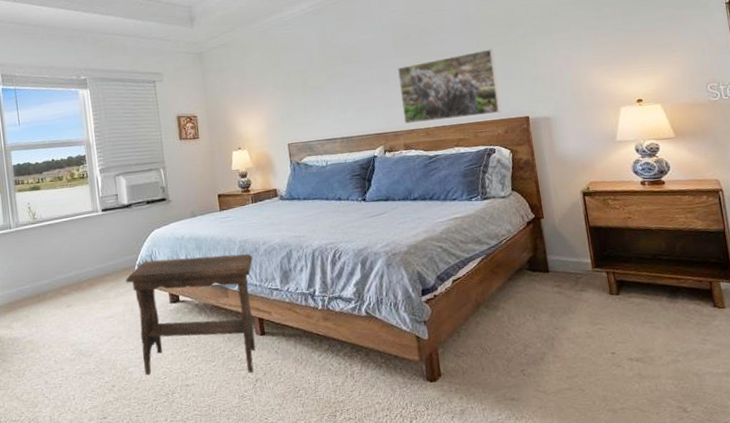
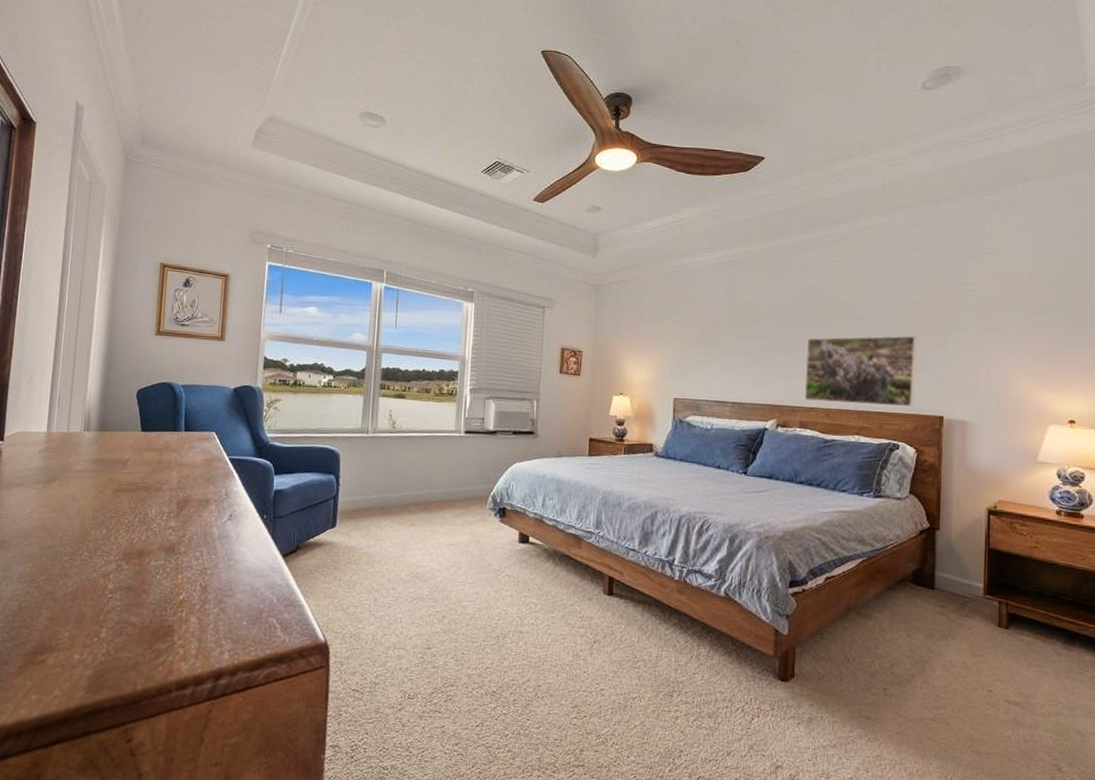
footstool: present [125,254,256,375] -> none [476,493,614,632]

